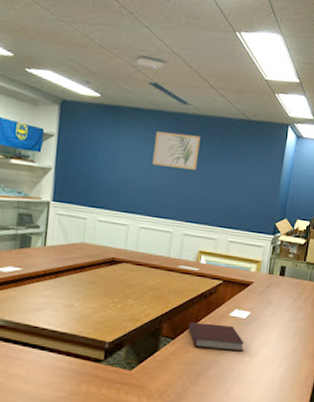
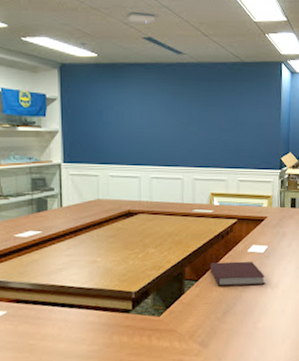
wall art: present [152,131,200,170] -> none [155,83,199,116]

